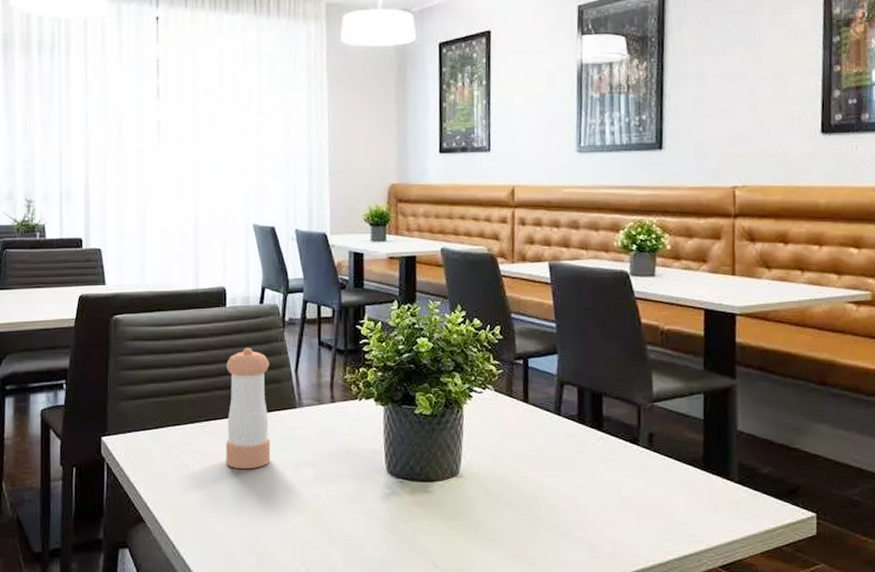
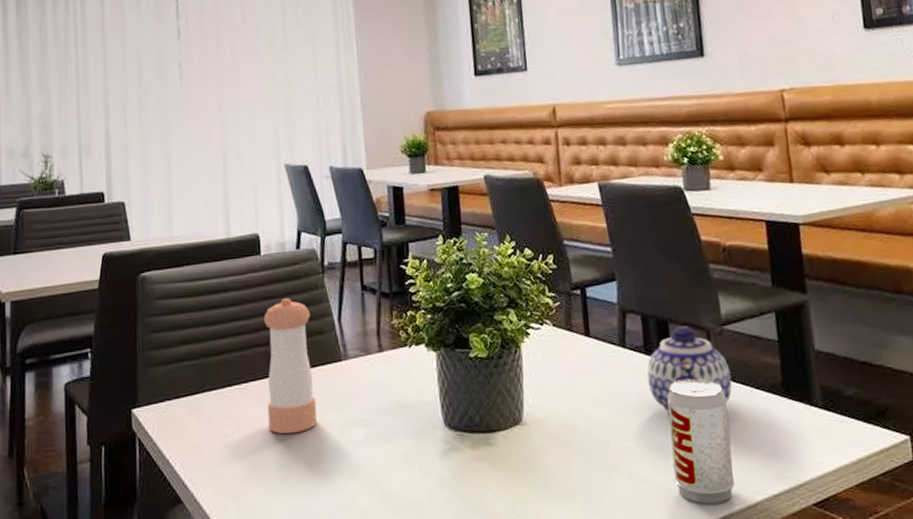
teapot: none [578,400,657,477] -> present [647,326,732,414]
beverage can: none [594,448,650,559] -> present [667,379,735,504]

